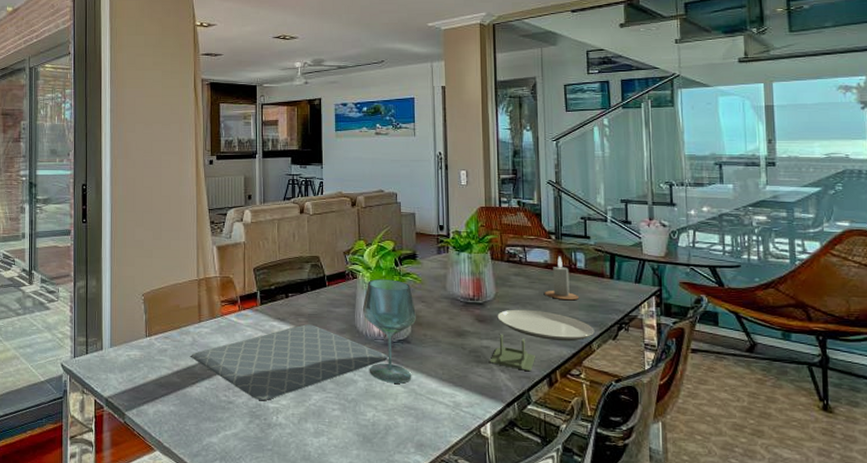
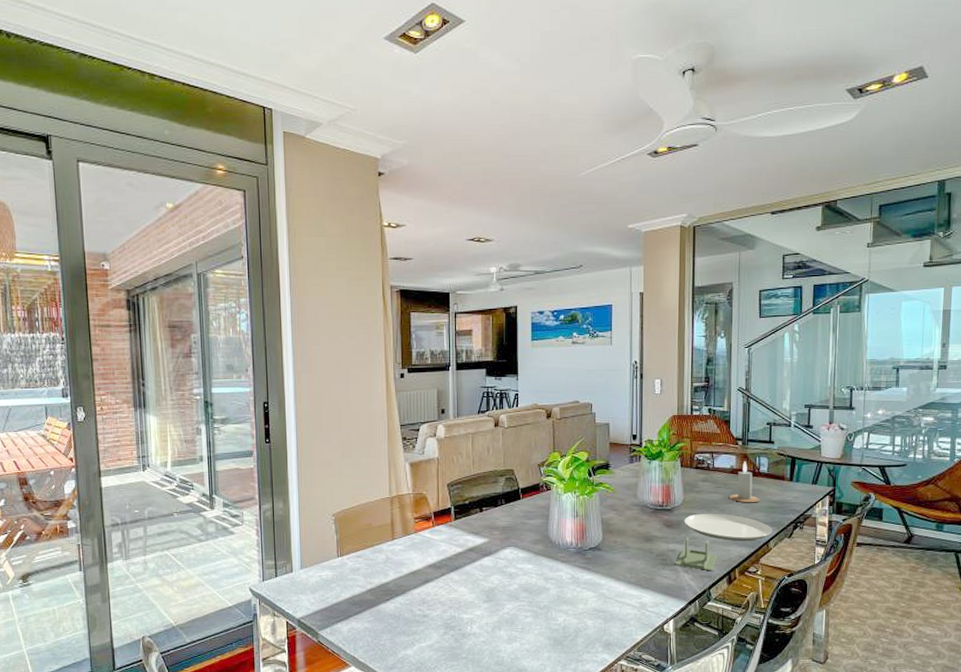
placemat: present [191,324,388,400] -> none [385,537,579,612]
wine glass: present [362,279,417,384] -> none [555,490,608,589]

